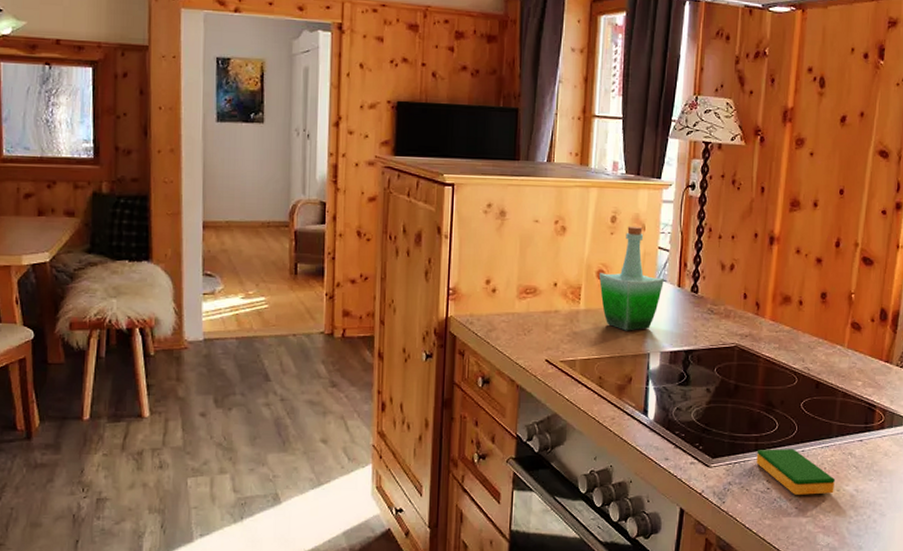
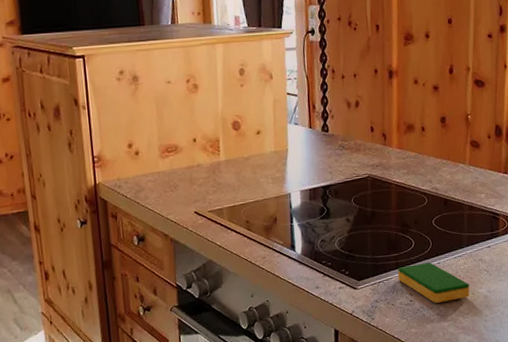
bottle: present [599,226,664,331] -> none [235,75,296,176]

